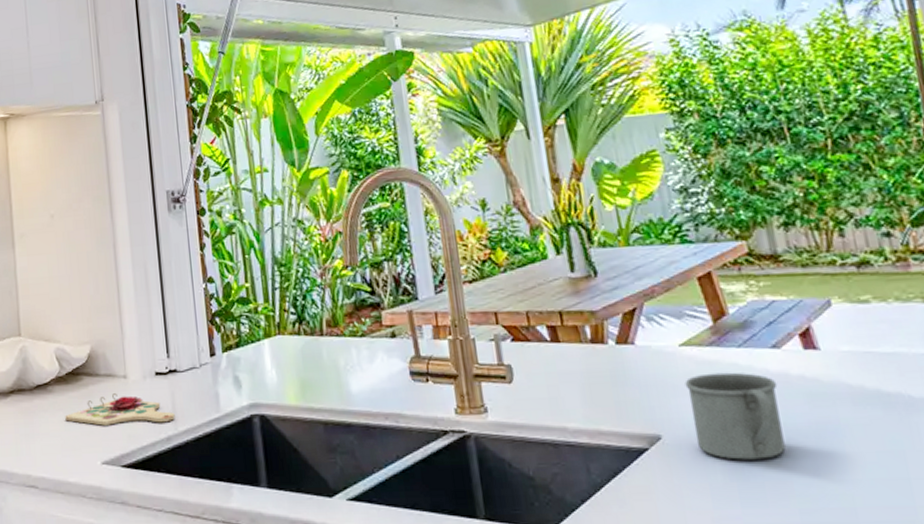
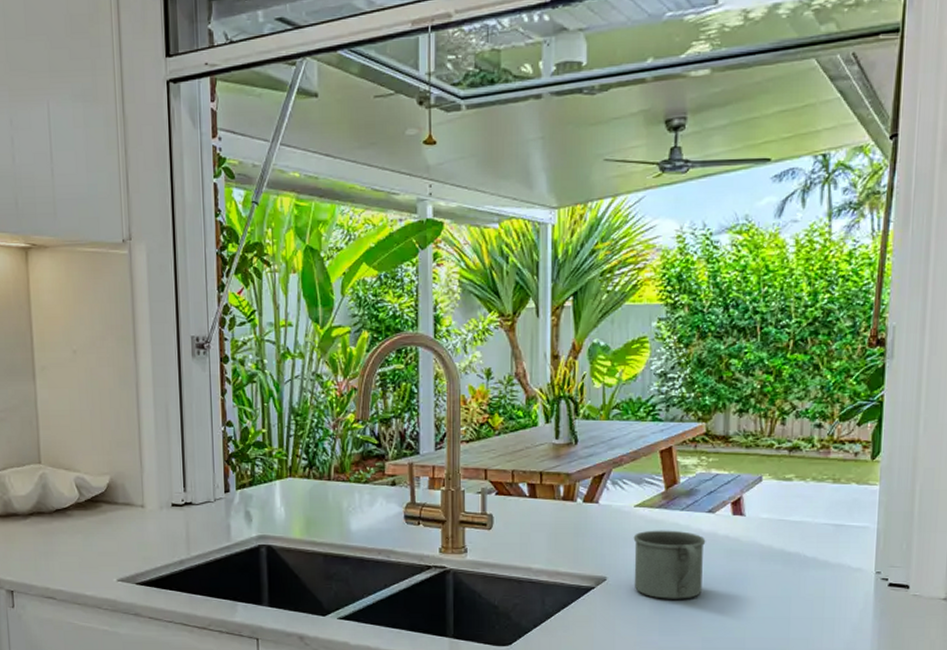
cutting board: present [65,393,175,426] -> none [83,520,188,548]

